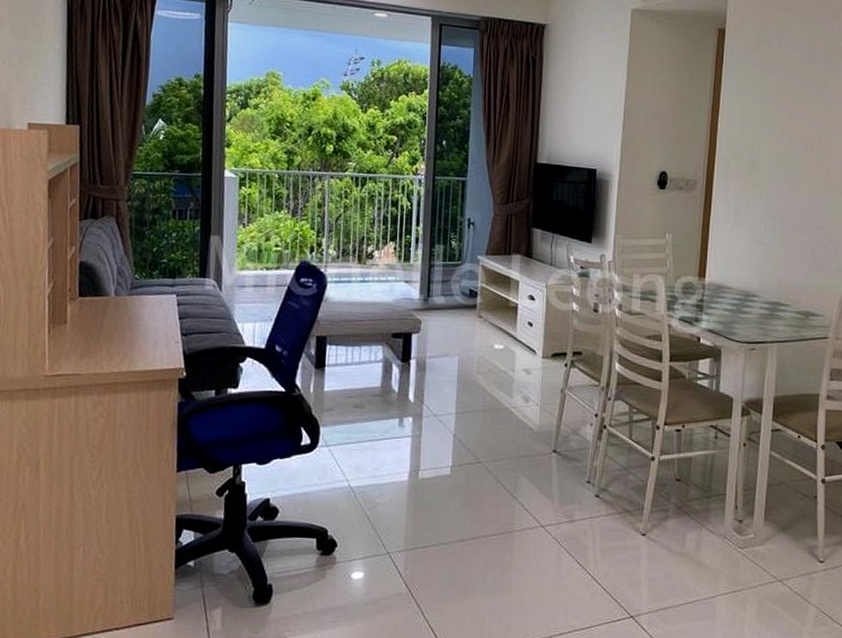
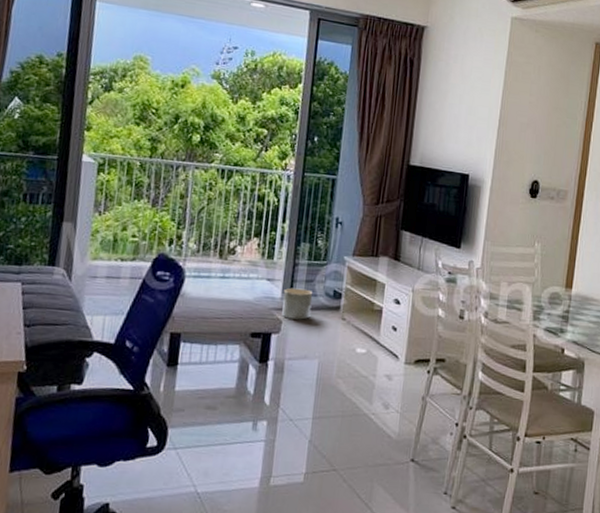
planter: none [420,288,450,319] -> present [282,288,313,320]

